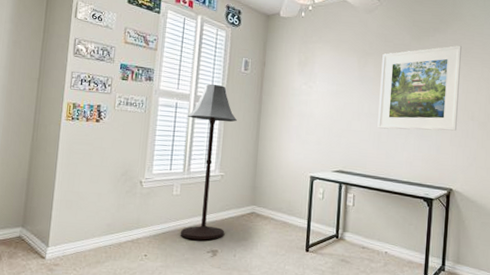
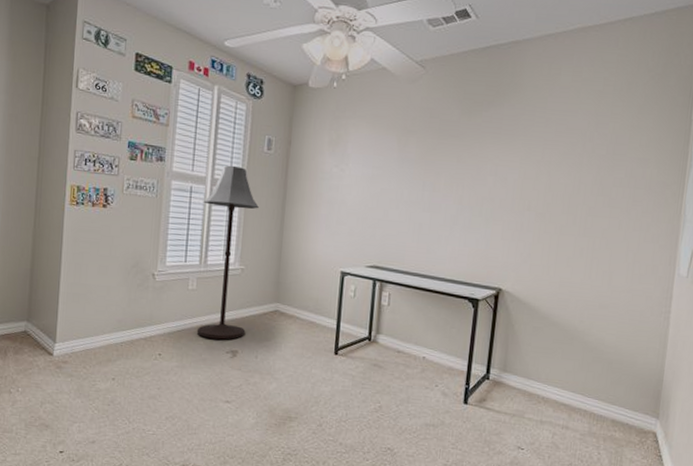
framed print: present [377,45,462,131] -> none [418,122,520,223]

